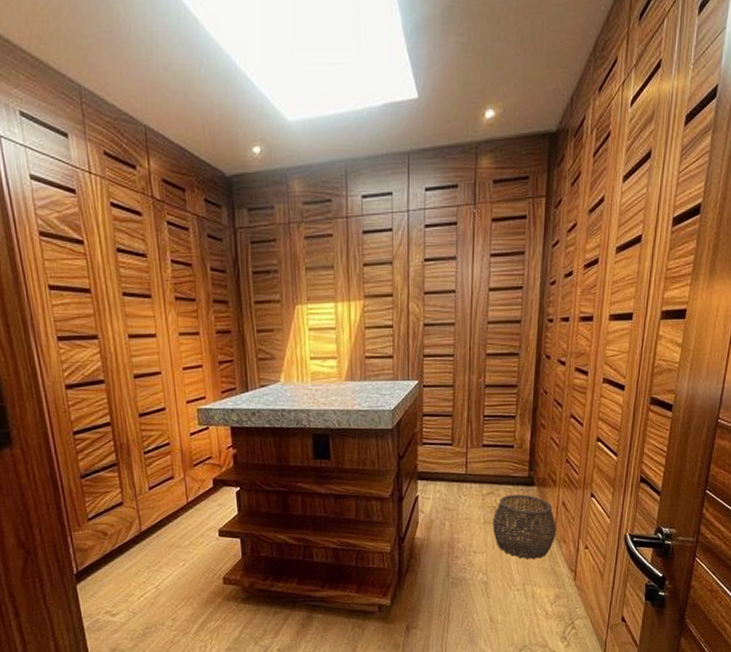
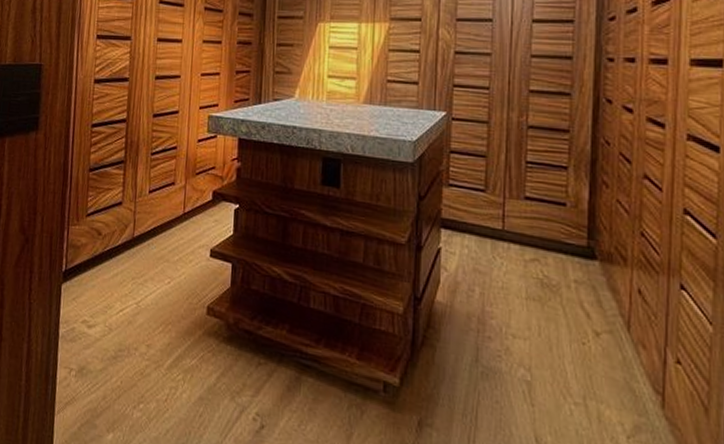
woven basket: present [492,494,556,559] -> none [538,266,630,364]

